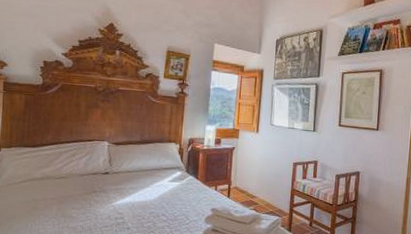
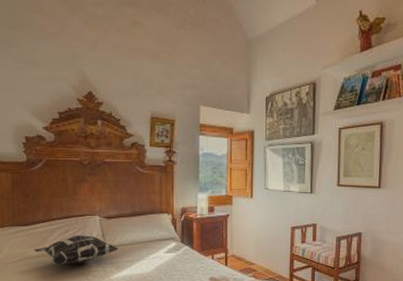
decorative pillow: none [39,159,124,188] -> present [34,235,118,264]

